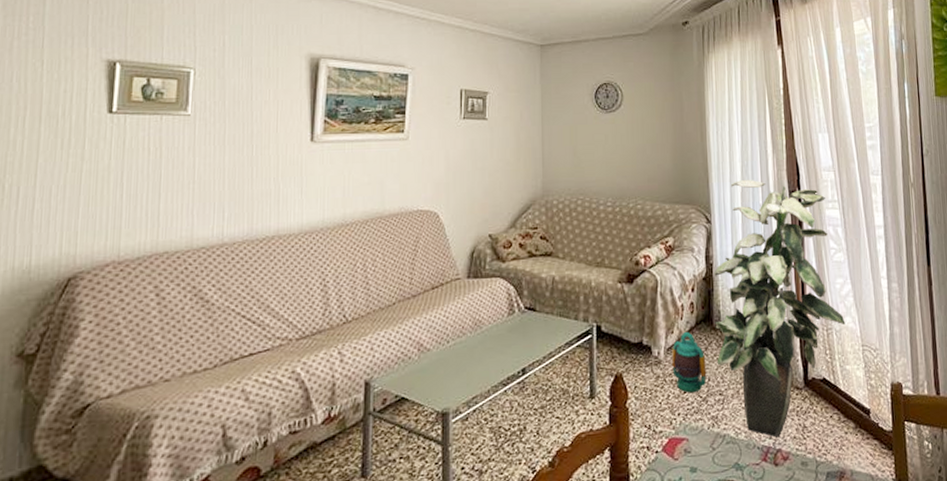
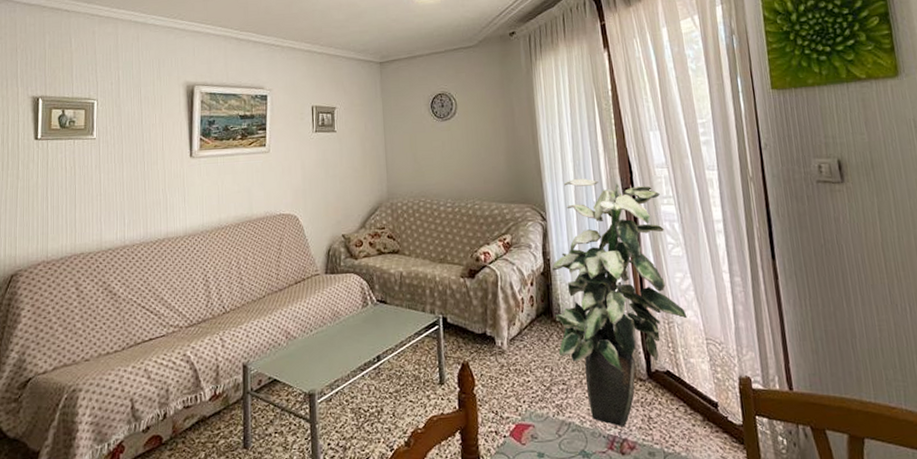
lantern: present [672,332,707,393] -> none [514,324,549,382]

